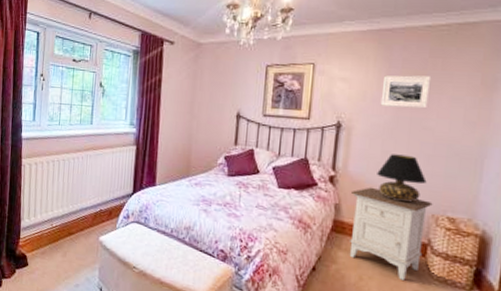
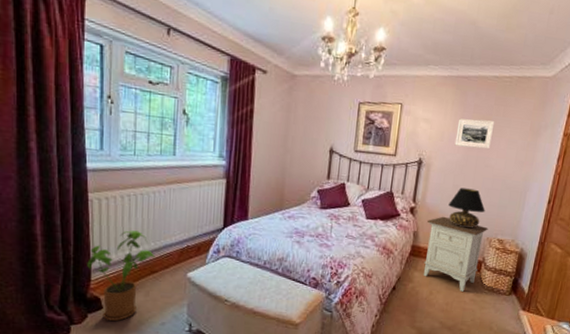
house plant: none [18,193,73,279] -> present [87,230,155,322]

